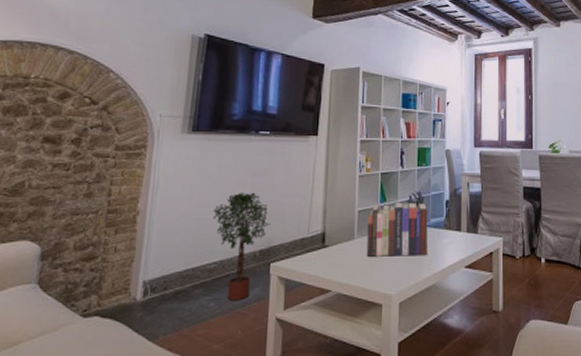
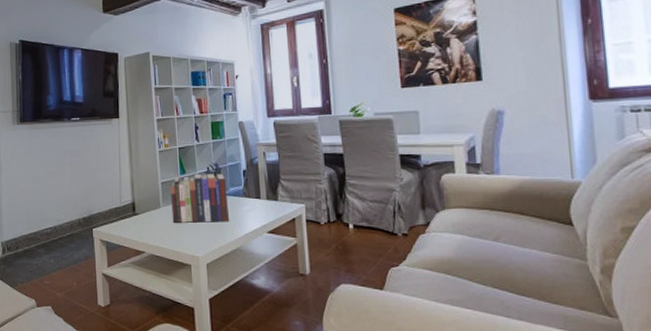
potted tree: present [213,192,270,301] -> none [44,170,89,259]

